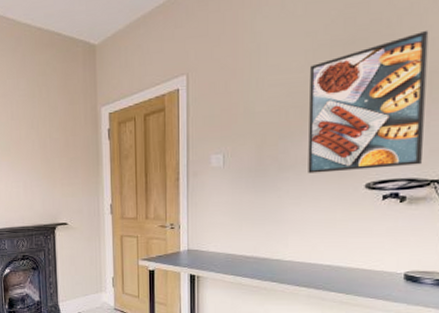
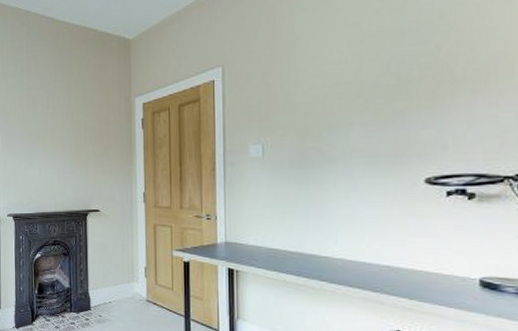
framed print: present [308,30,429,174] -> none [355,19,493,166]

